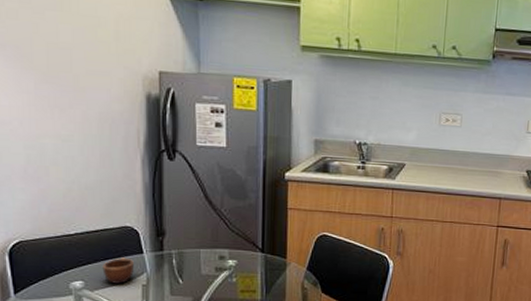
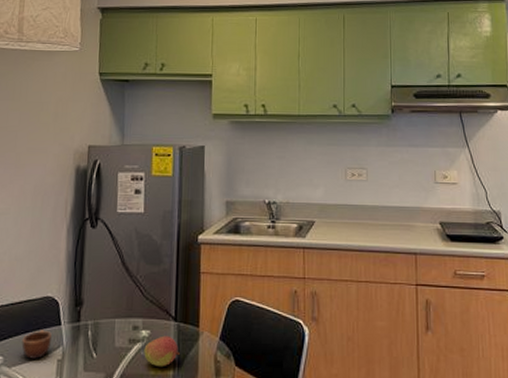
fruit: none [231,265,267,292] -> present [144,335,180,366]

